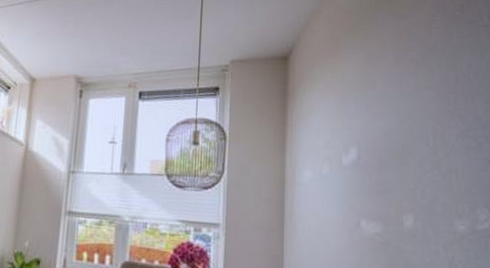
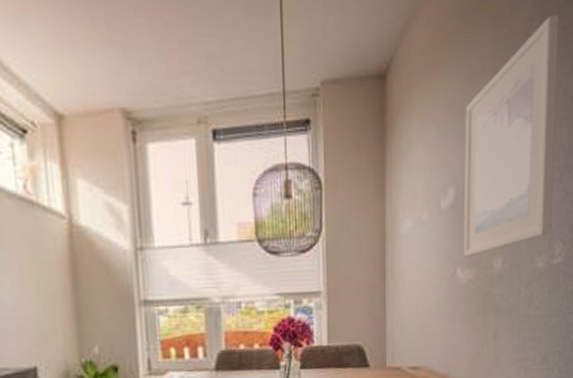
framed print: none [366,12,472,212] -> present [463,14,560,258]

